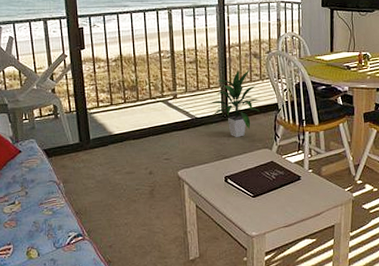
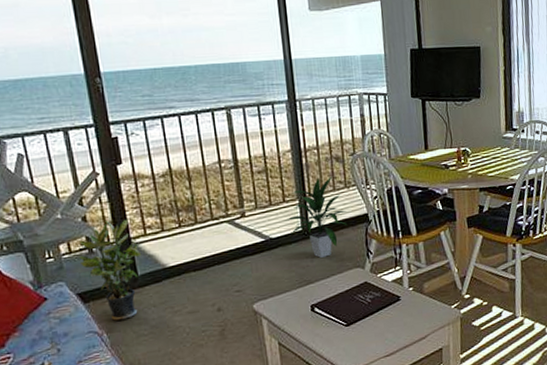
potted plant: none [47,93,94,174] -> present [78,219,142,321]

